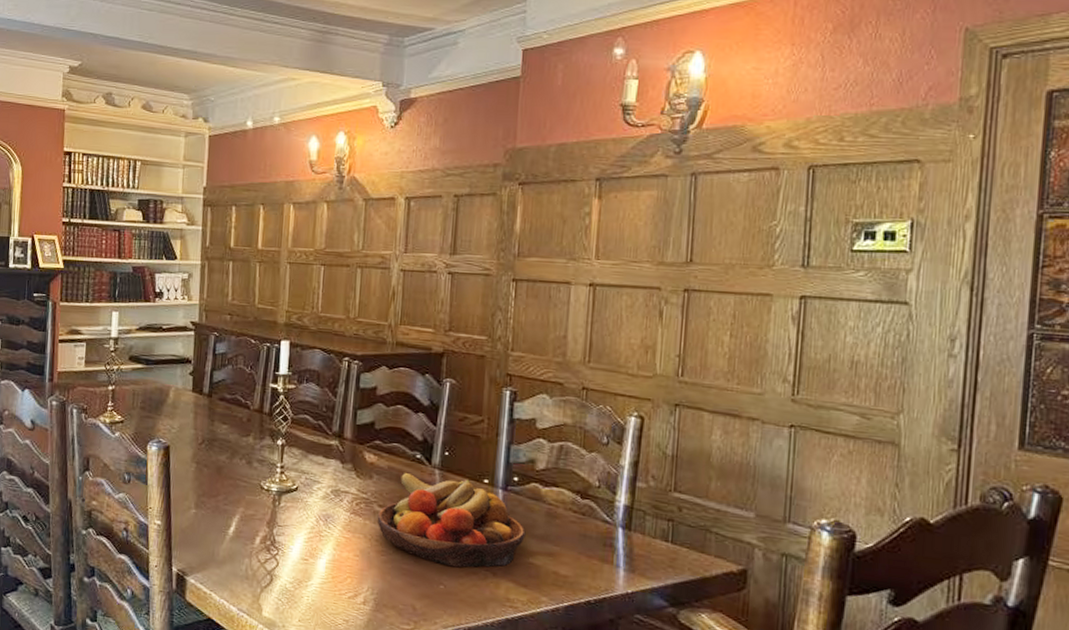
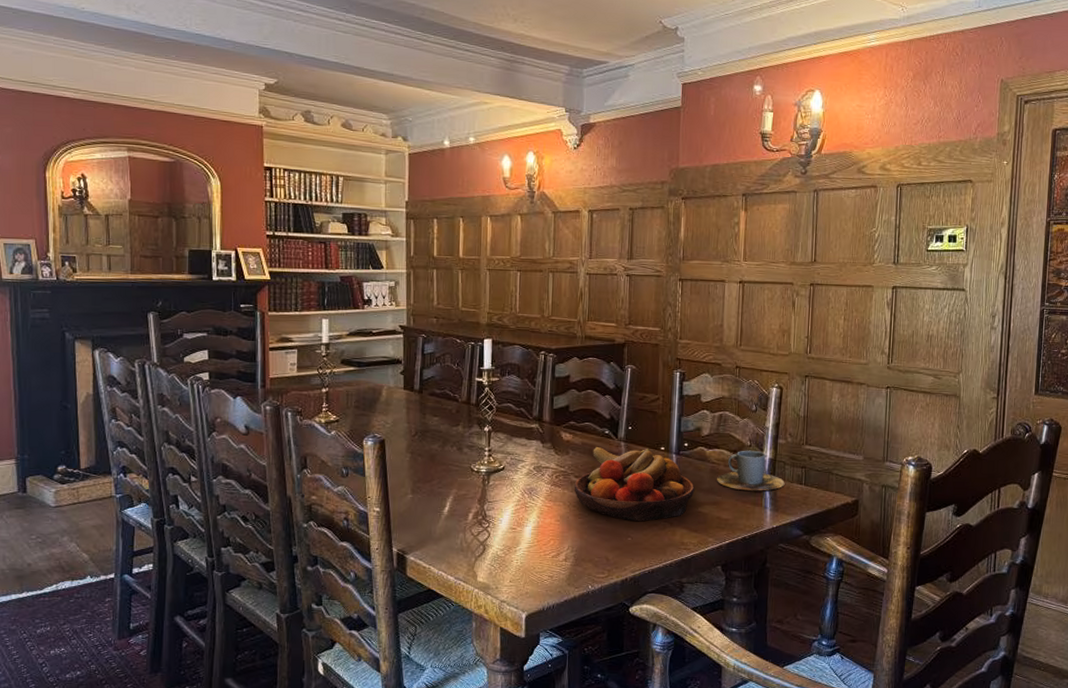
cup: none [554,491,645,546] -> present [717,450,785,491]

